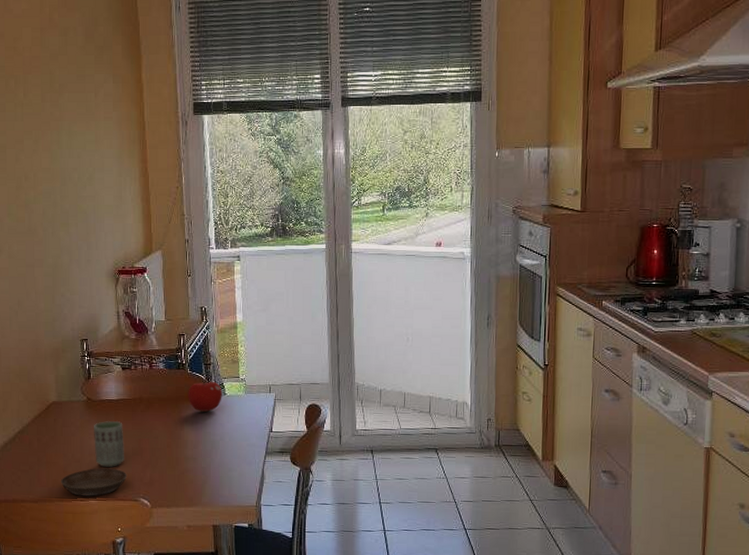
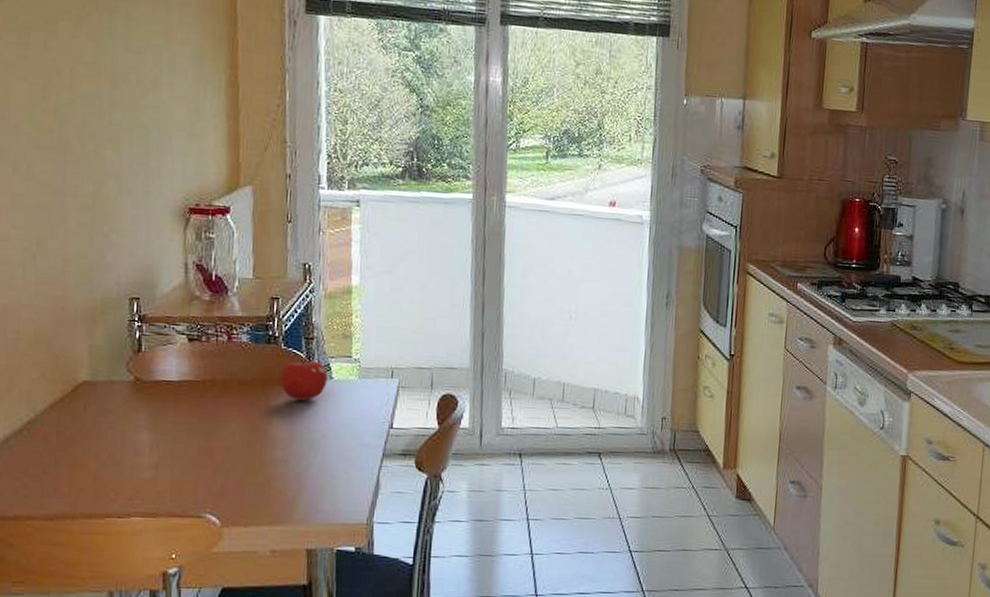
saucer: present [60,468,128,496] -> none [88,473,189,512]
cup: present [93,420,124,467] -> none [141,409,187,472]

